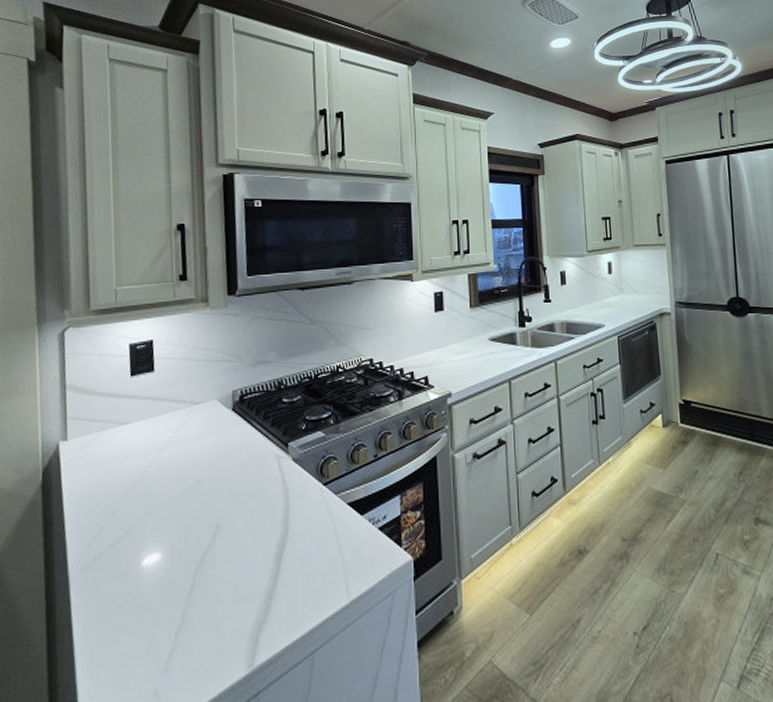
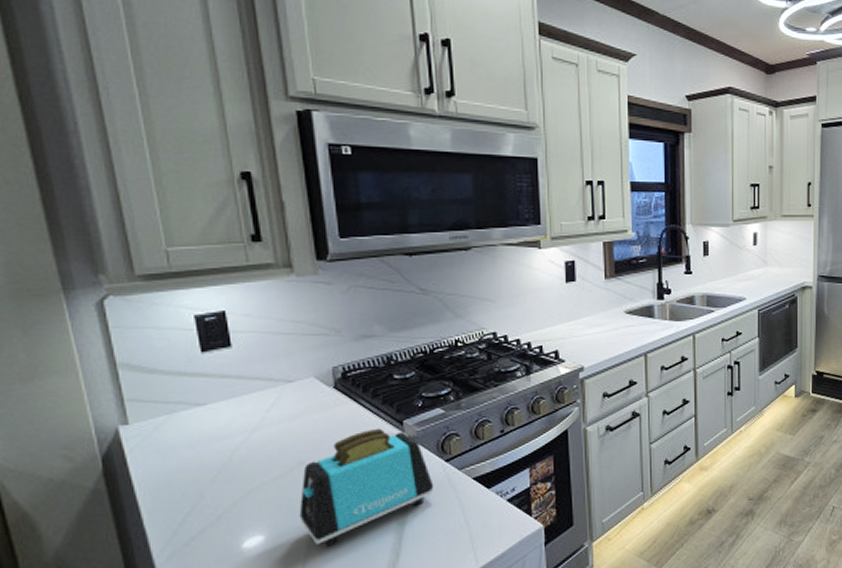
toaster: none [193,449,312,568] -> present [299,428,434,547]

